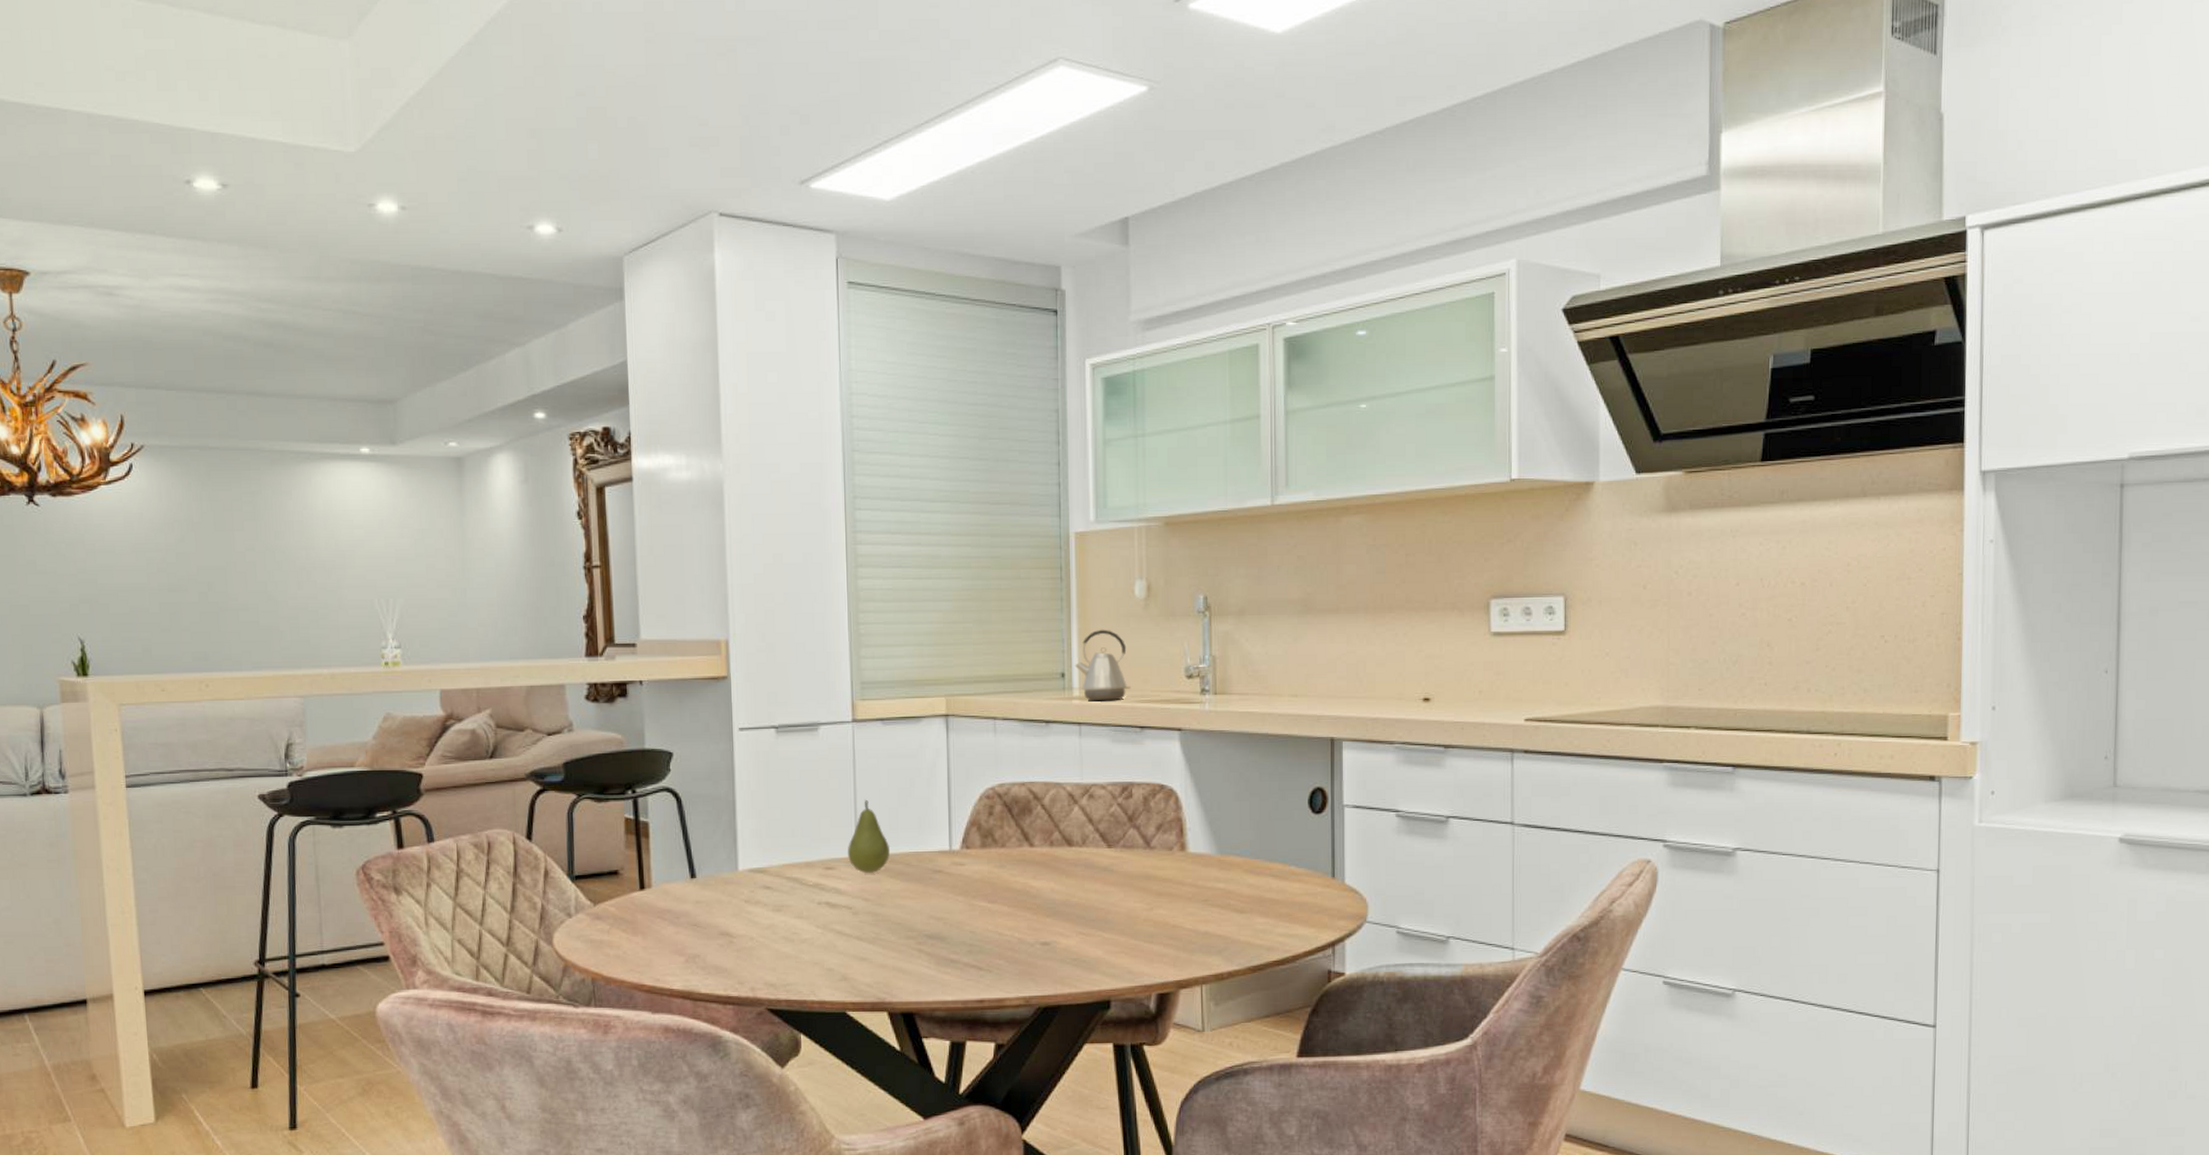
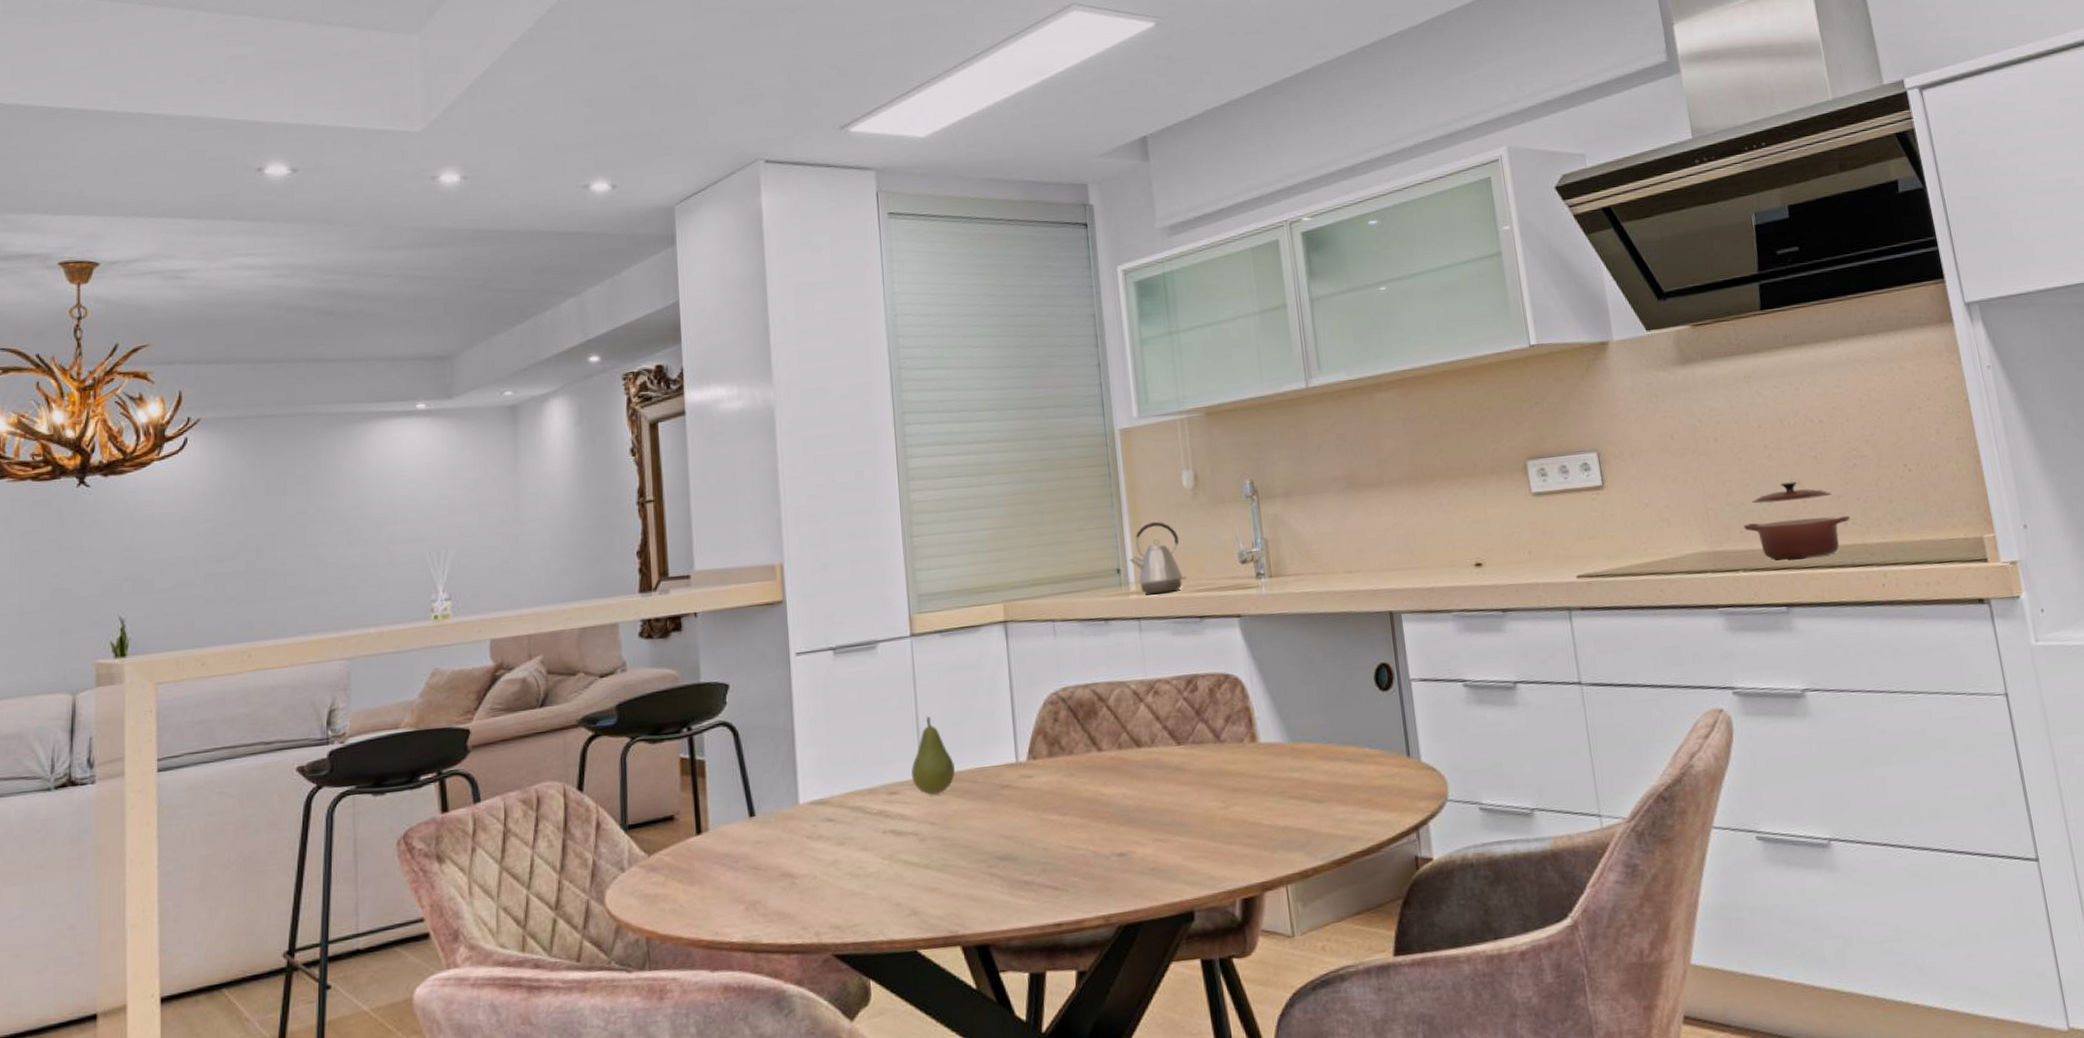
saucepan: none [1703,643,1814,721] -> present [1743,481,1850,560]

